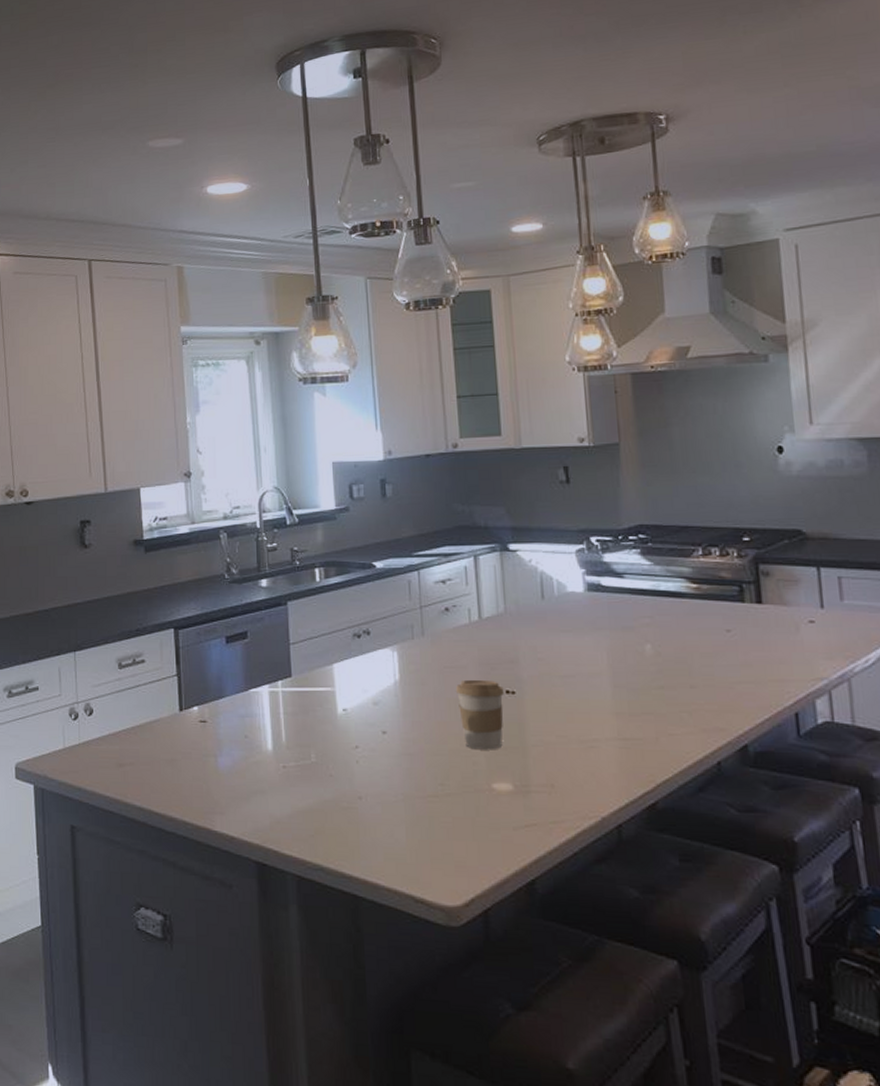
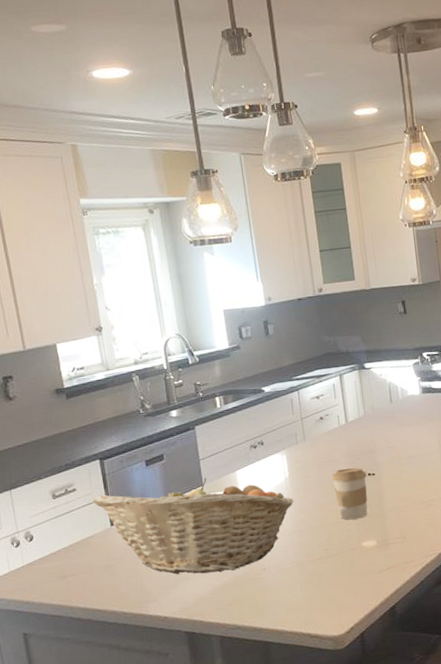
fruit basket: none [163,668,404,791] -> present [93,478,294,574]

